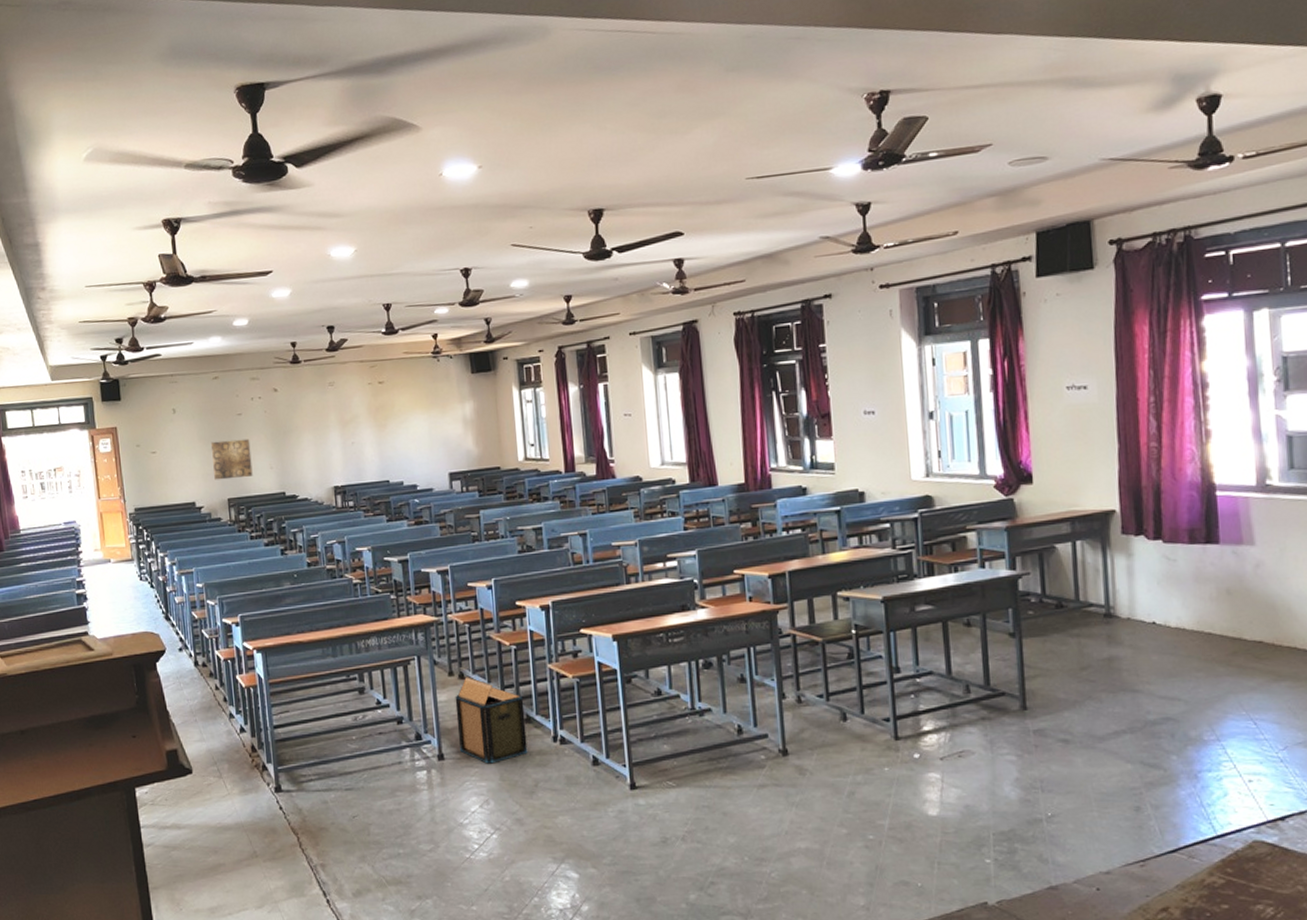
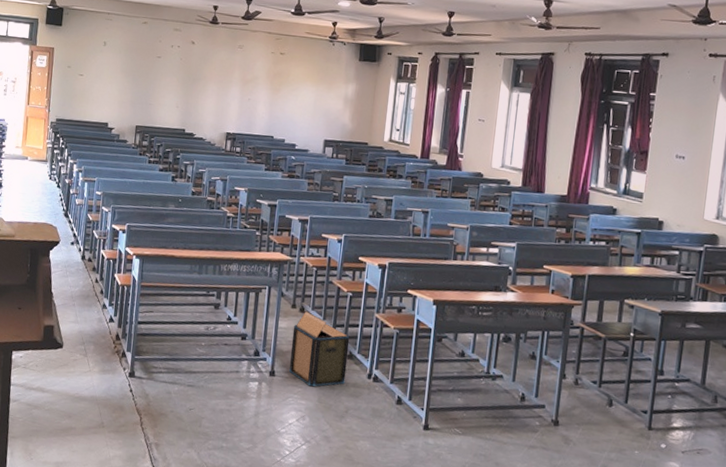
wall art: present [210,438,253,480] -> none [128,75,164,111]

